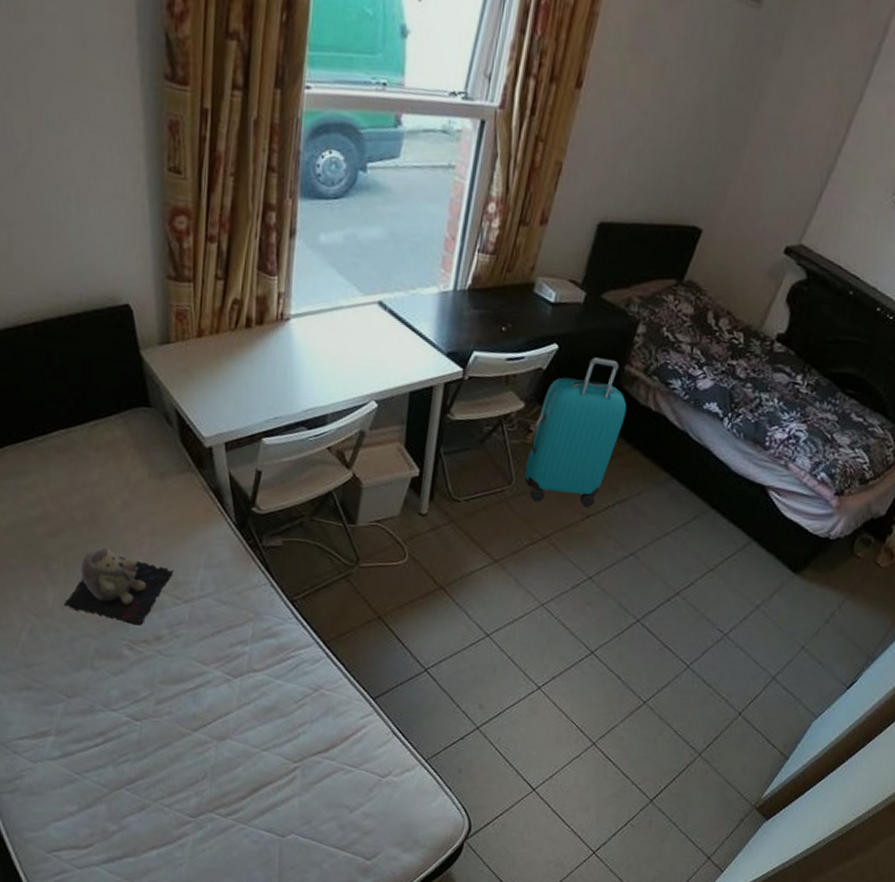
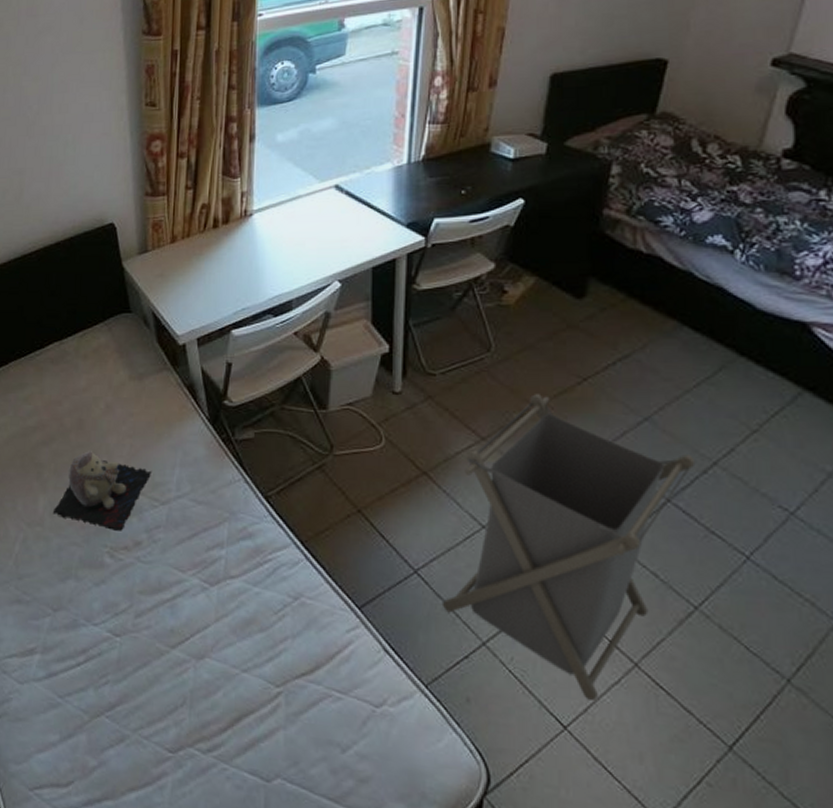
laundry basket: none [445,526,664,770] -> present [441,394,696,701]
suitcase: present [524,357,627,508] -> none [503,205,613,369]

